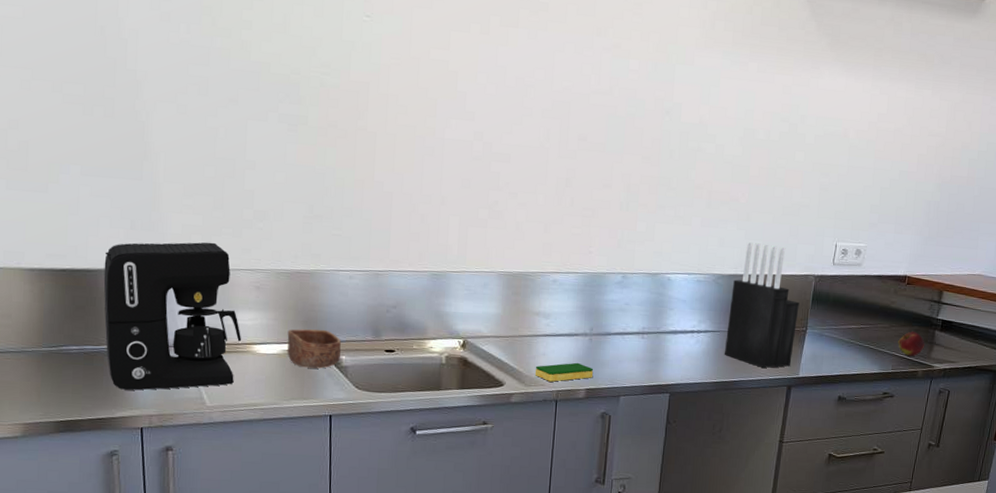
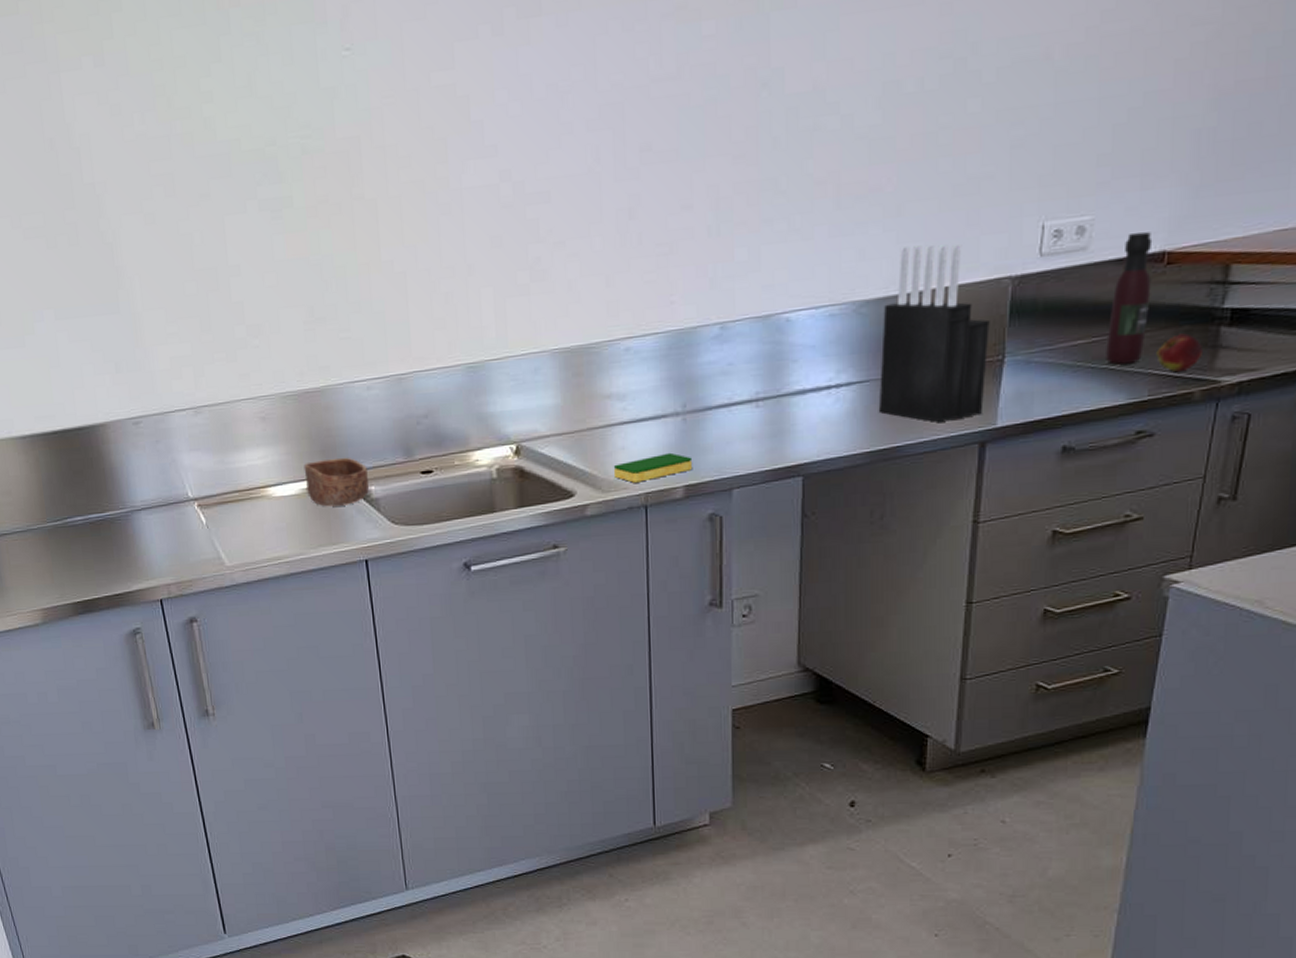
coffee maker: present [103,242,242,391] -> none [93,372,254,559]
wine bottle: none [868,260,900,346] -> present [1106,232,1153,365]

